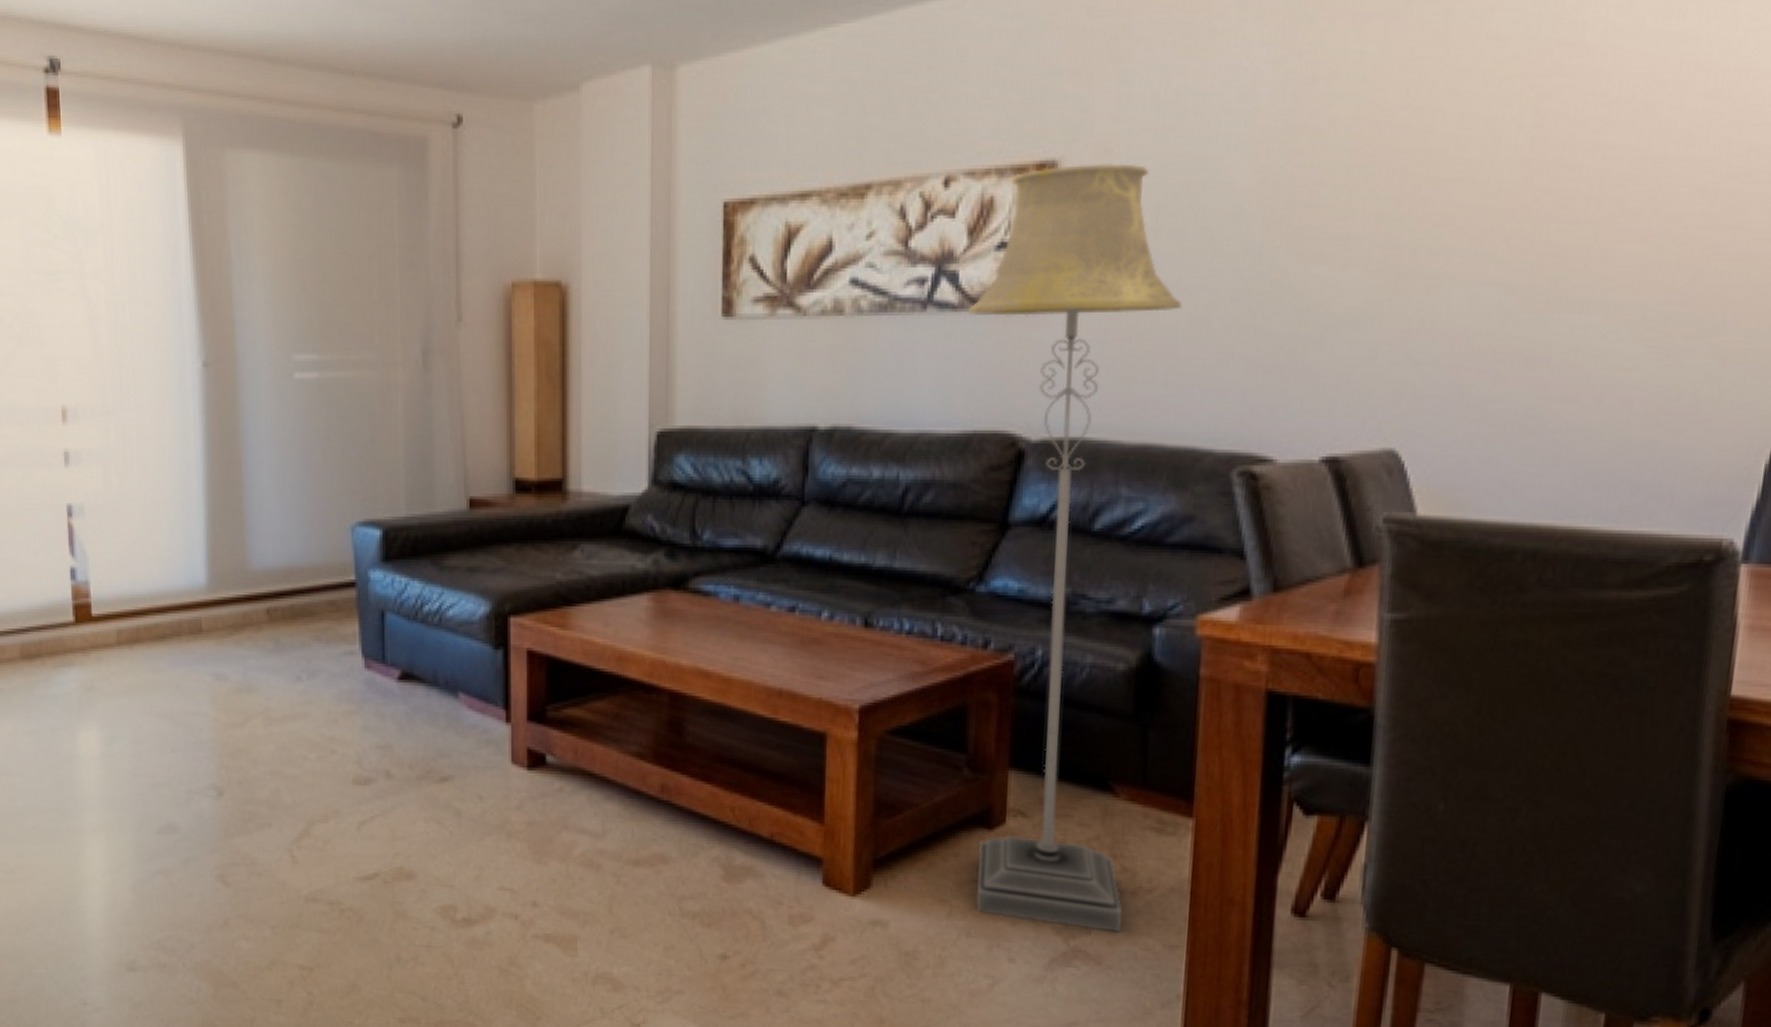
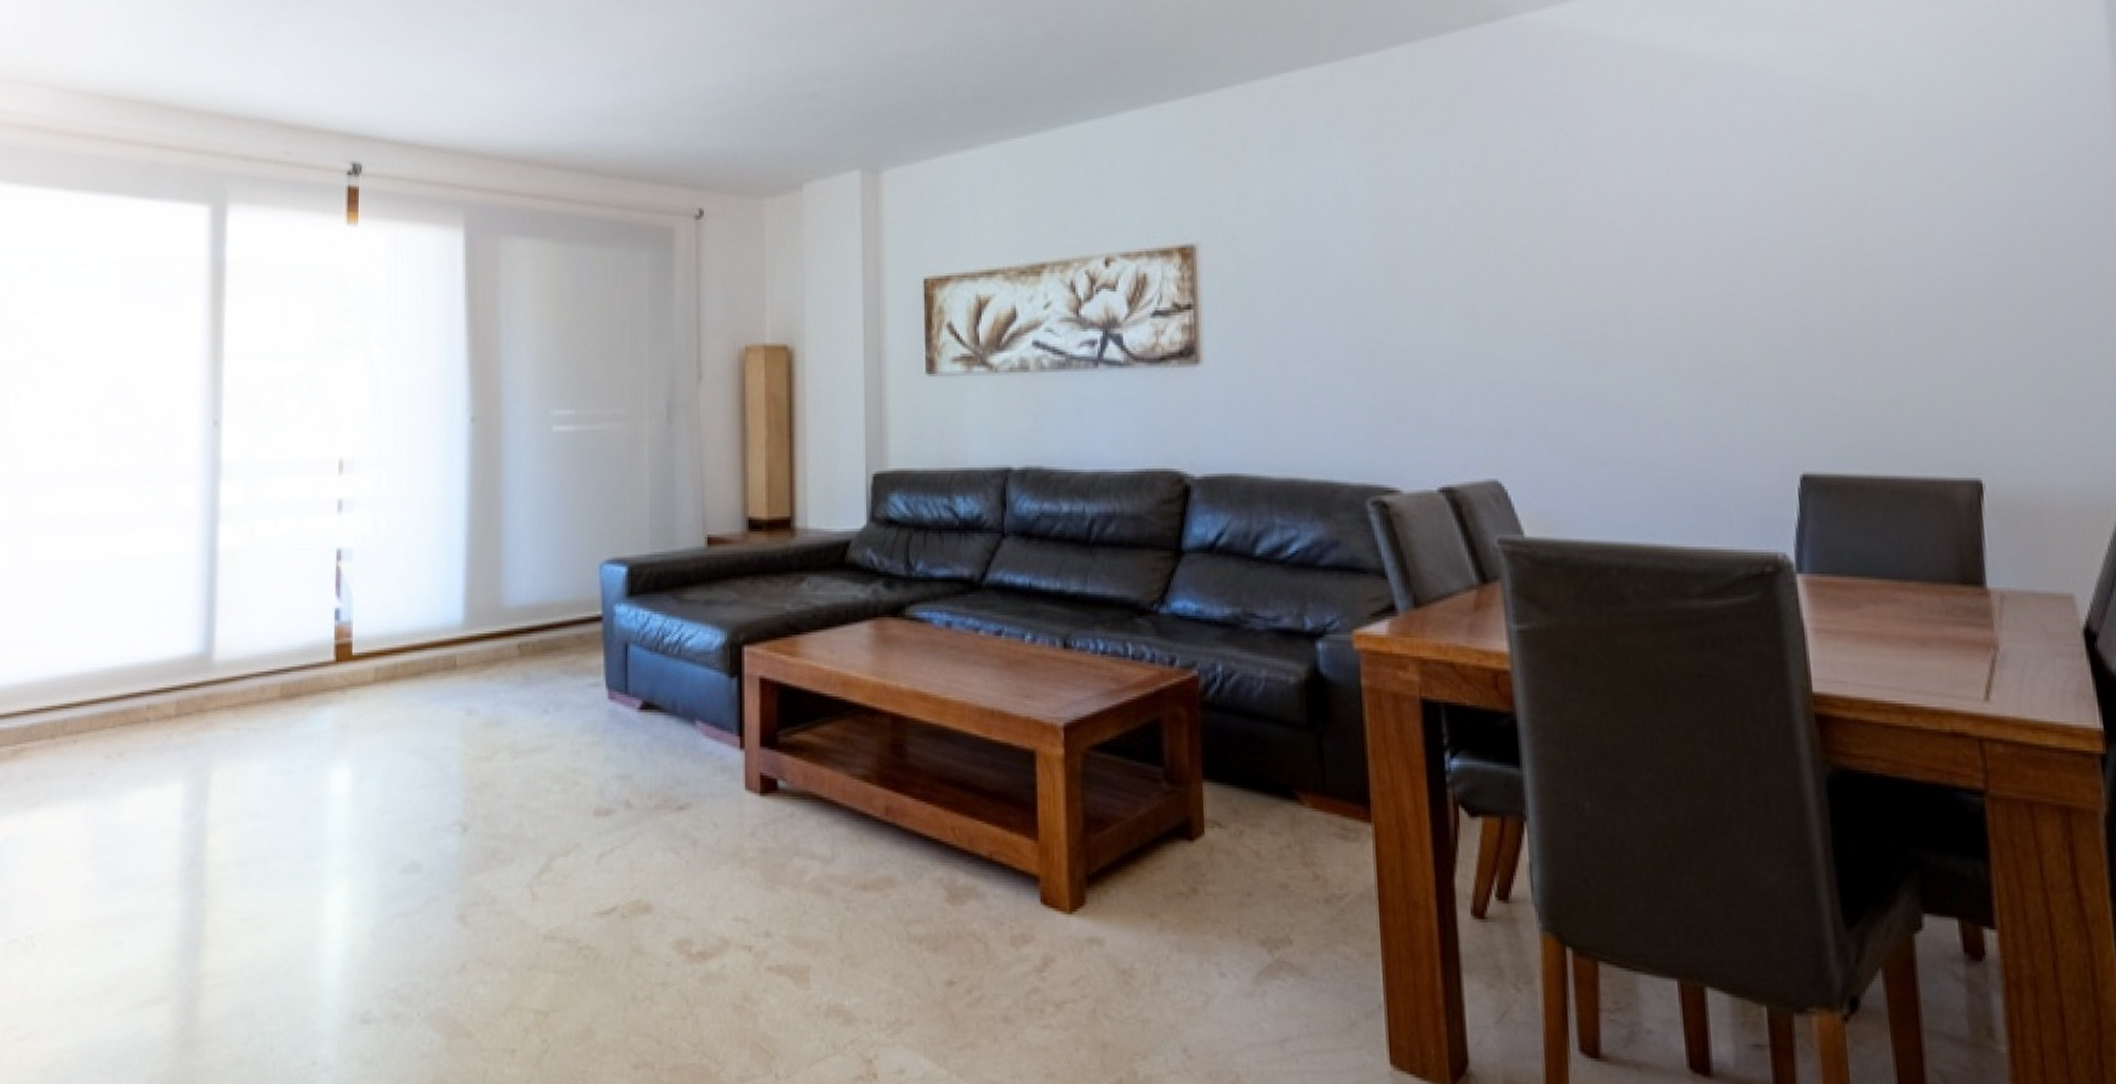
floor lamp: present [967,163,1183,934] -> none [1132,247,1320,943]

